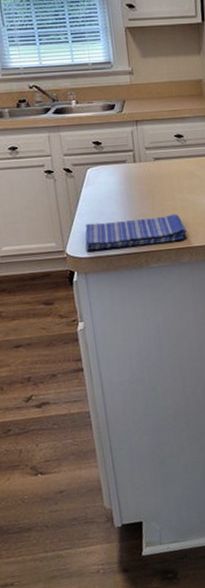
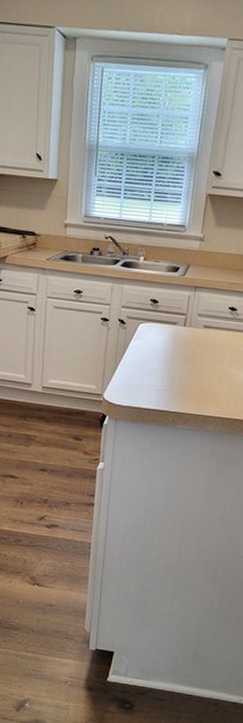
dish towel: present [85,213,187,250] -> none [121,374,218,410]

